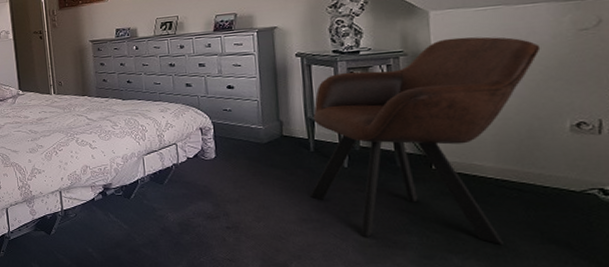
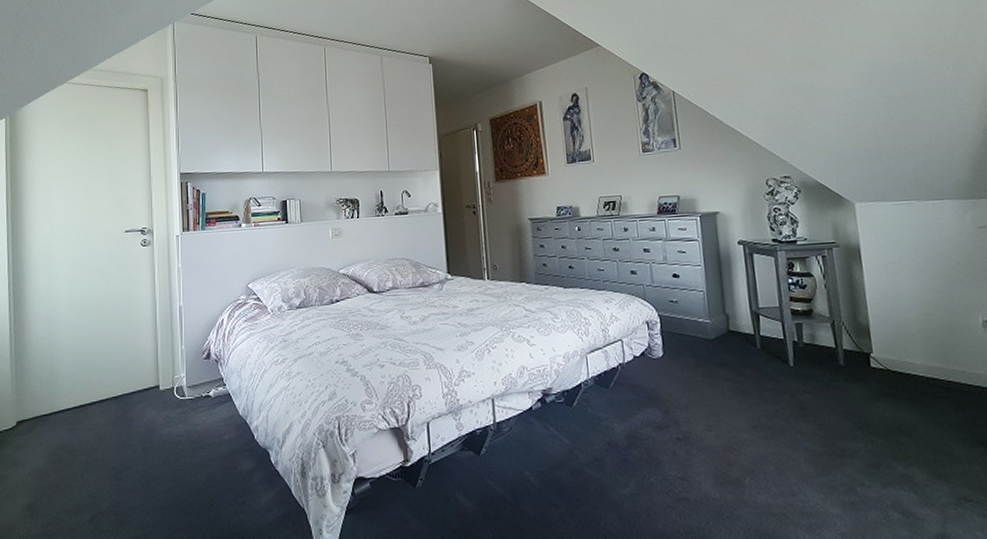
armchair: present [309,36,541,244] -> none [758,230,951,448]

